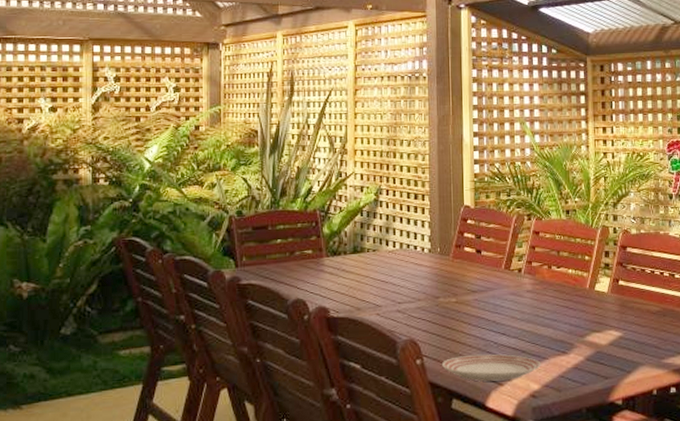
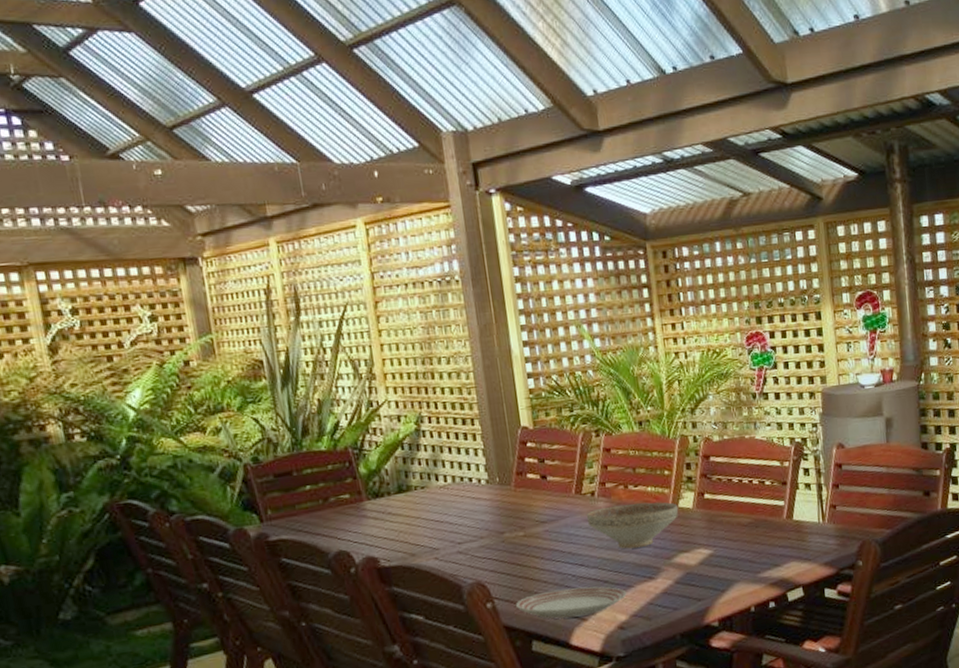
decorative bowl: none [512,283,595,324] -> present [586,502,679,549]

